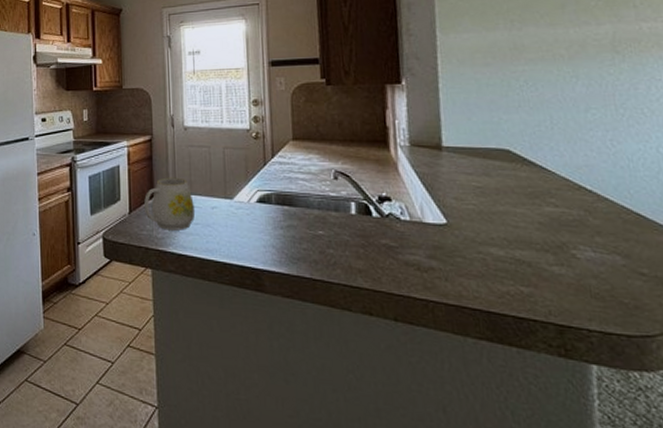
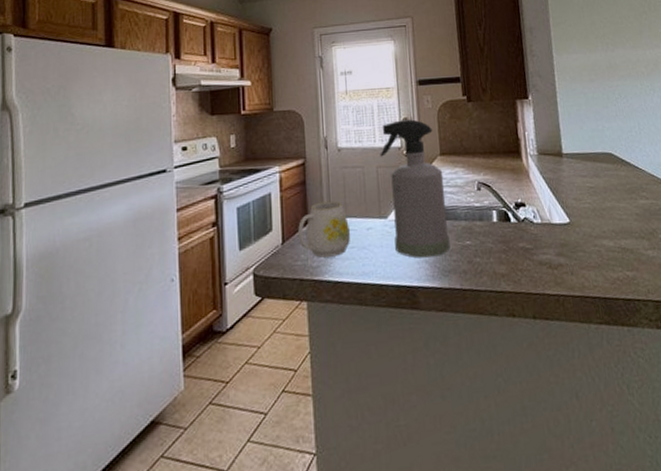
spray bottle: none [227,101,300,243] -> present [380,119,450,258]

